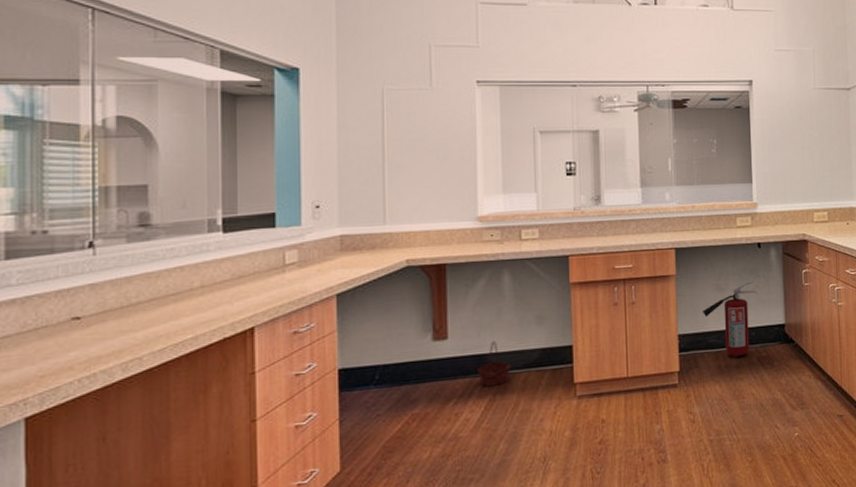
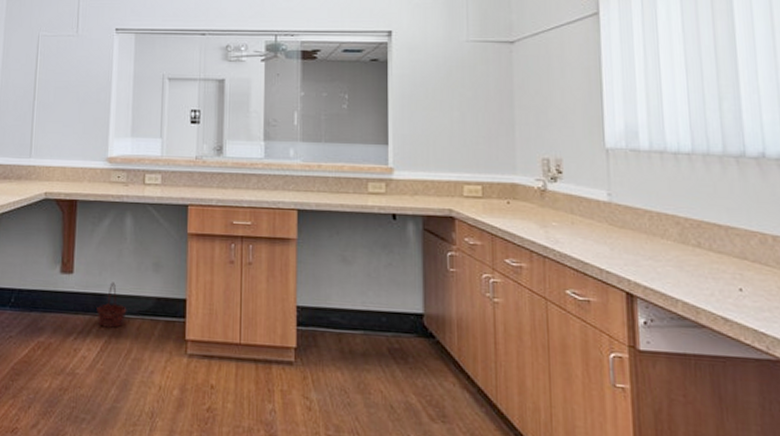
fire extinguisher: present [703,281,758,358] -> none [325,257,391,345]

